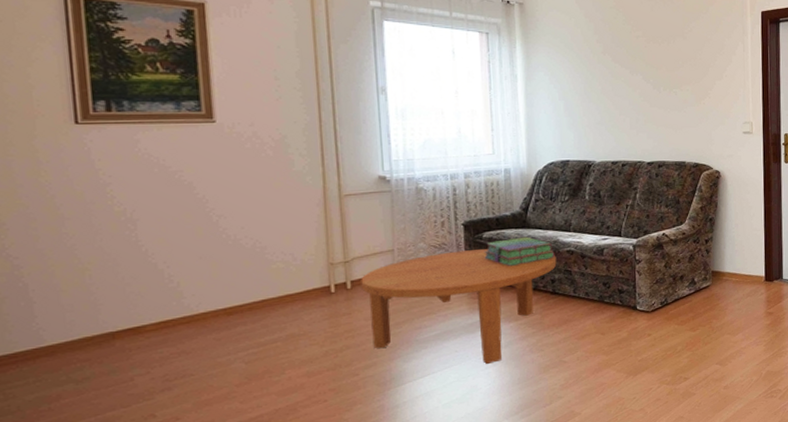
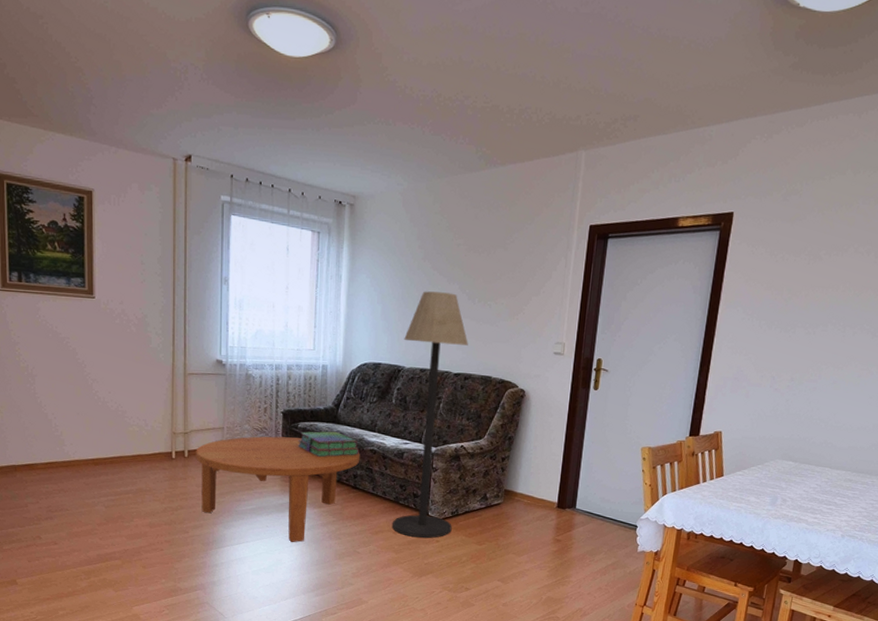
floor lamp: none [591,84,663,335] -> present [392,291,468,539]

